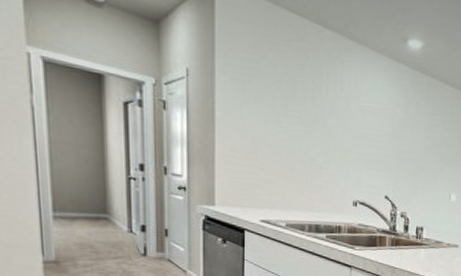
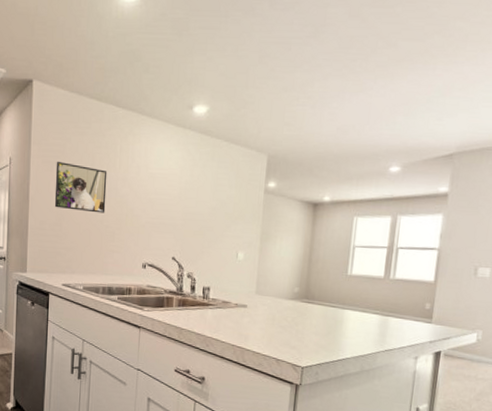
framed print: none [248,79,312,145] -> present [54,161,107,213]

